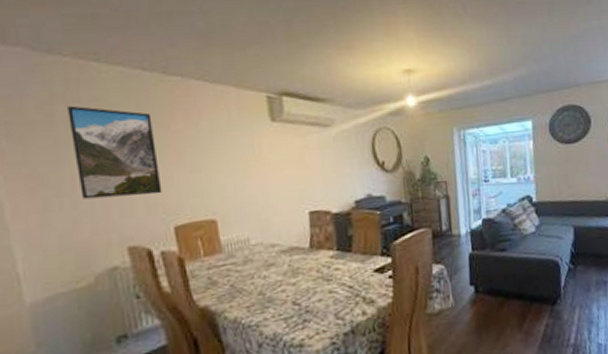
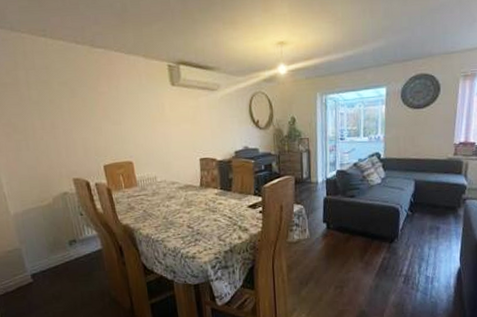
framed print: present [68,105,162,200] -> none [27,72,94,143]

